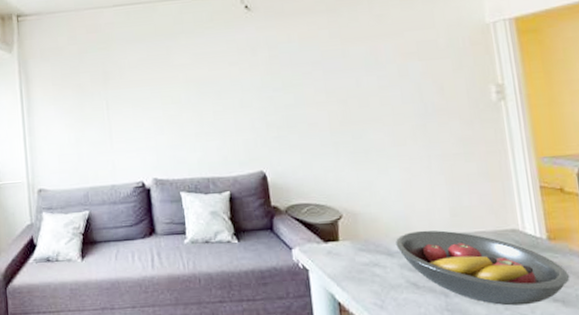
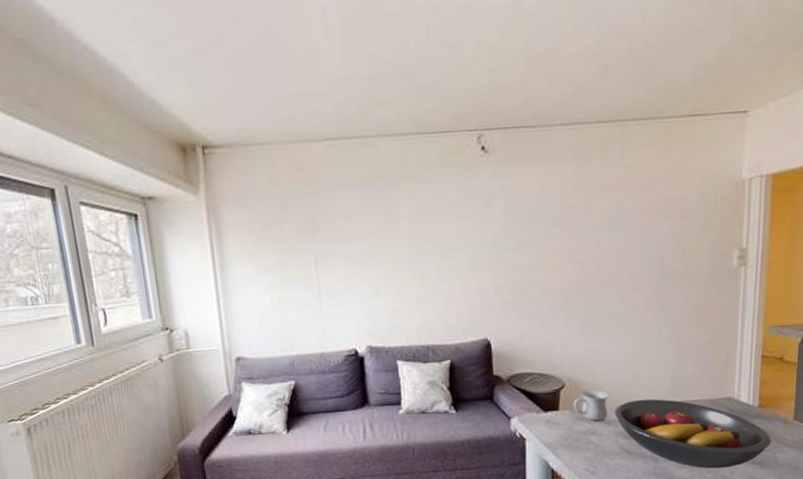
mug: none [352,220,388,253] -> present [573,389,608,422]

